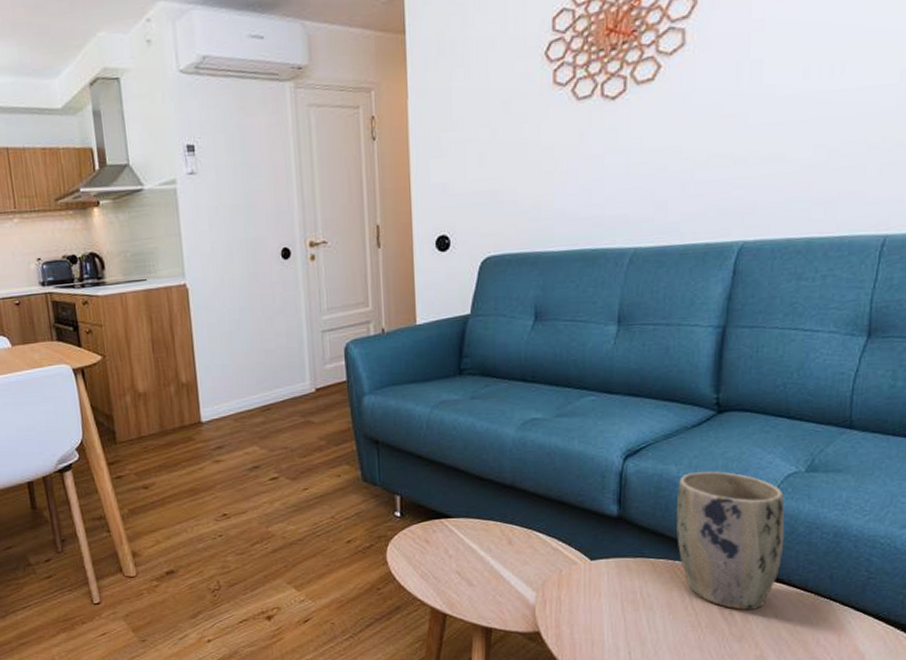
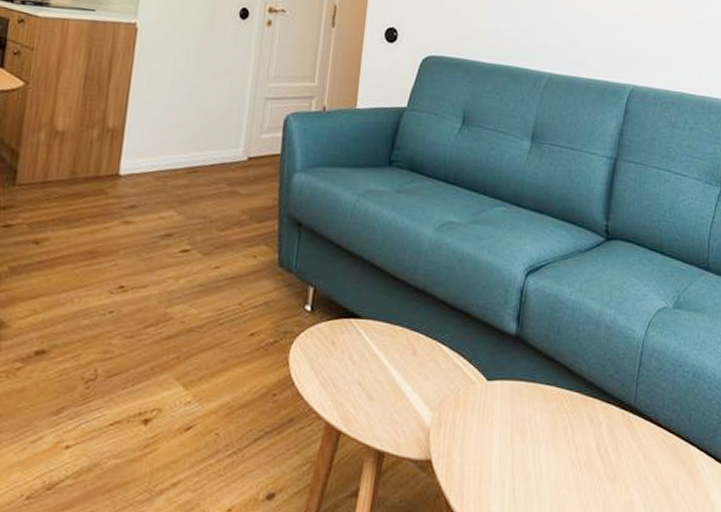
plant pot: present [677,471,785,610] -> none [565,296,656,448]

